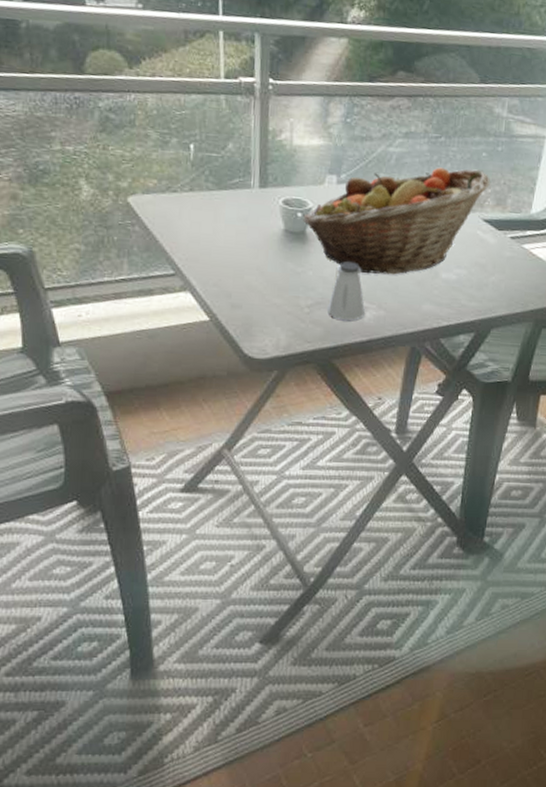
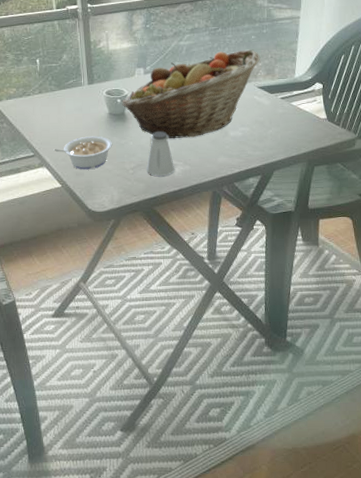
legume: none [203,256,286,302] -> present [54,136,113,170]

